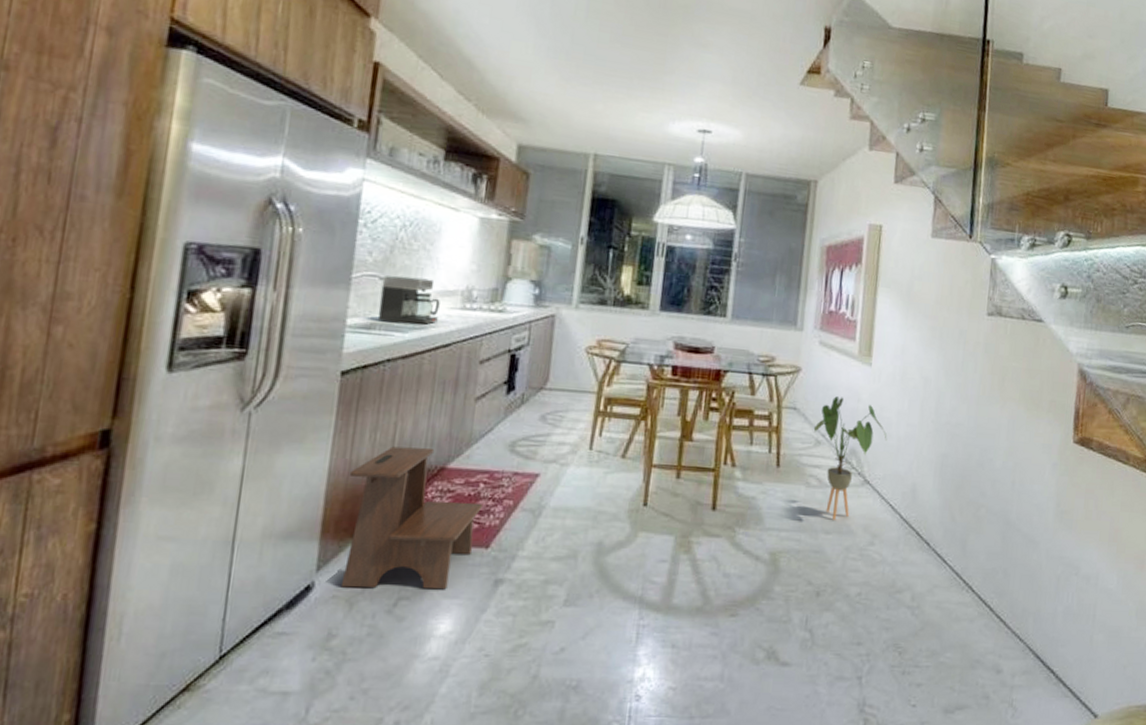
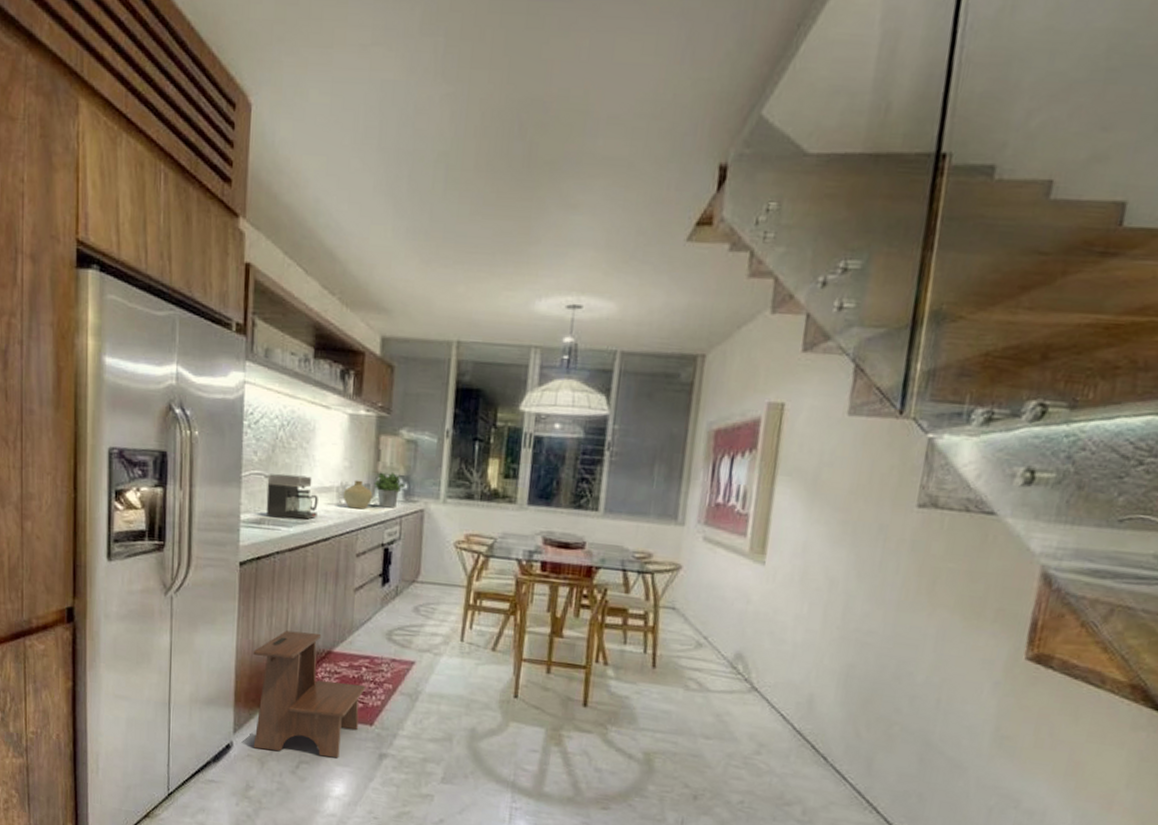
ceramic jug: none [467,283,501,315] -> present [342,480,373,510]
potted plant: none [502,276,536,314] -> present [373,471,405,509]
house plant: present [813,396,887,520] -> none [694,597,781,726]

